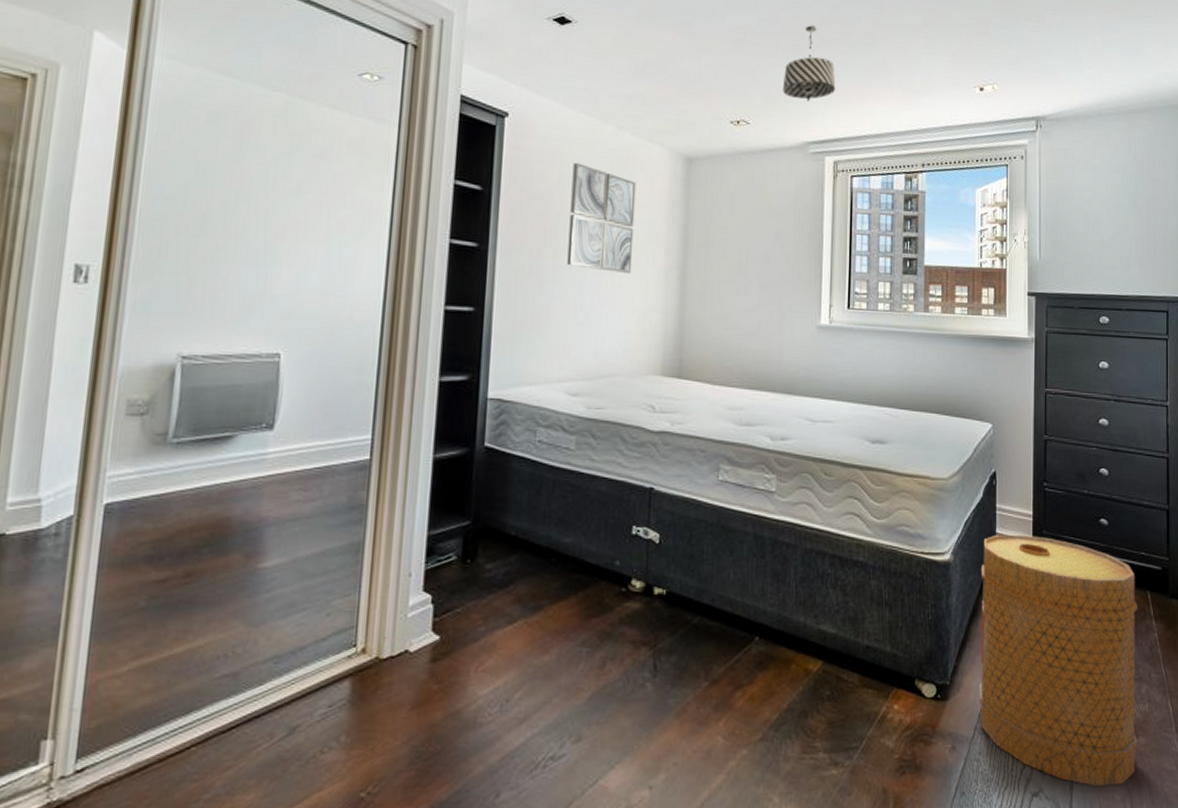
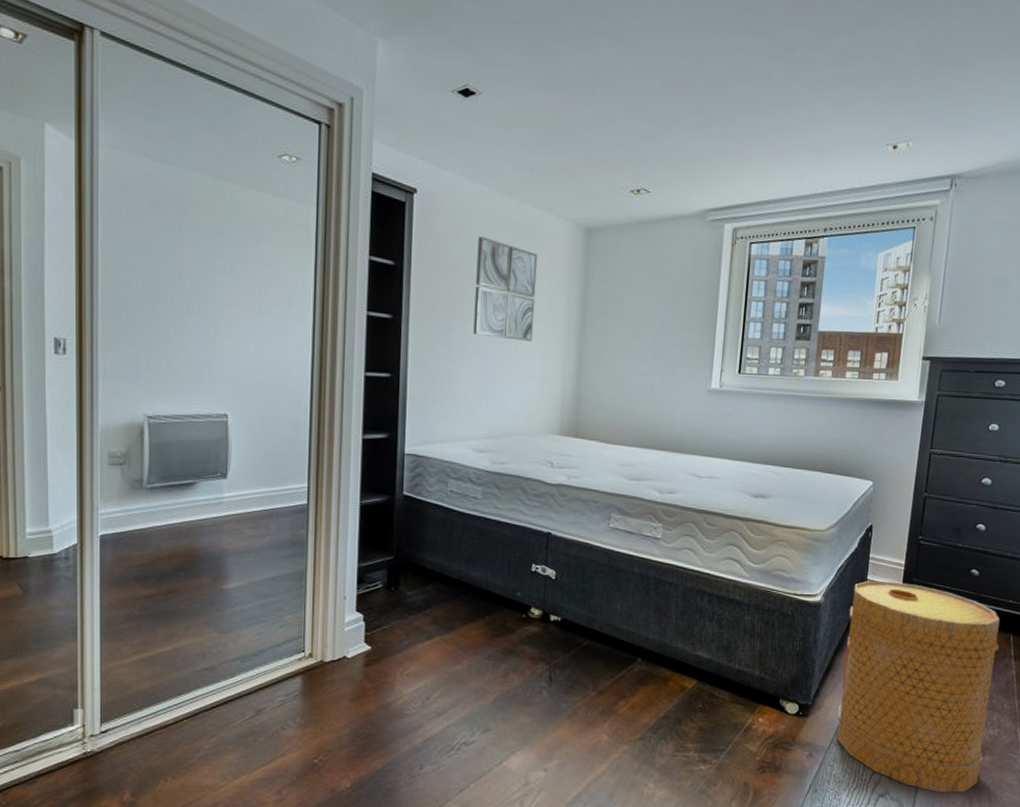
pendant light: present [782,25,836,102] -> none [684,85,740,167]

